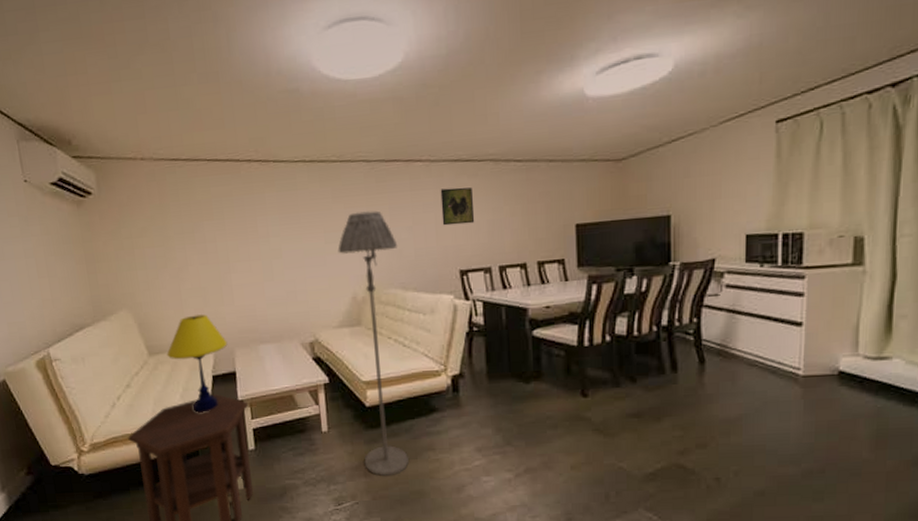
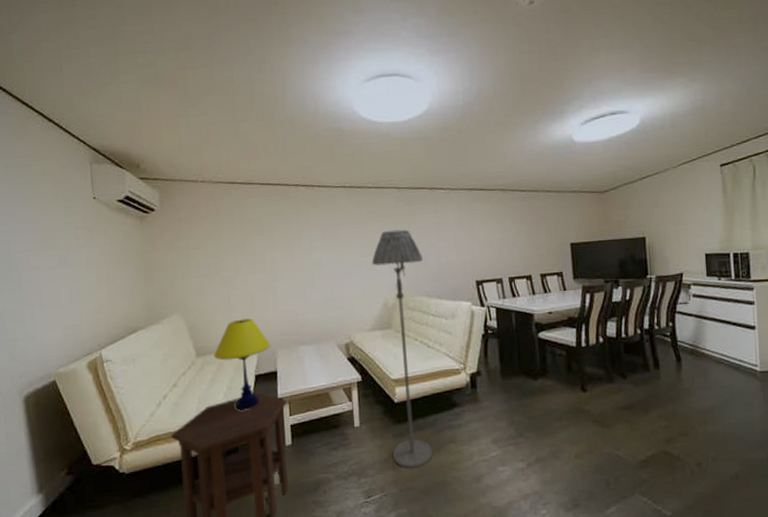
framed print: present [440,187,475,226] -> none [459,211,488,243]

